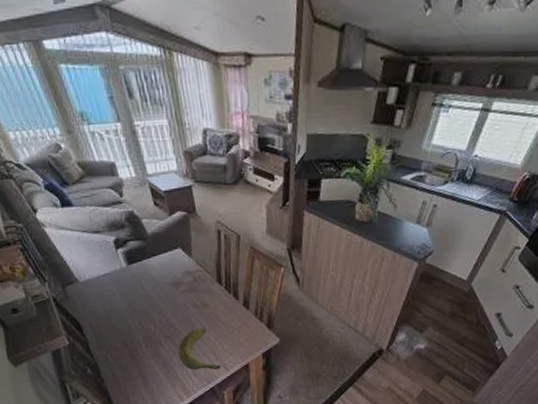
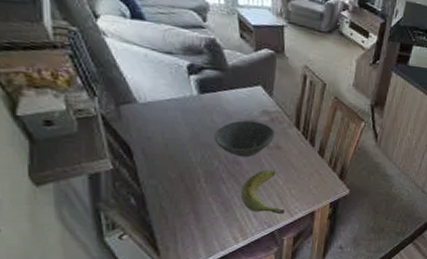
bowl: none [146,283,200,319] -> present [214,120,275,158]

